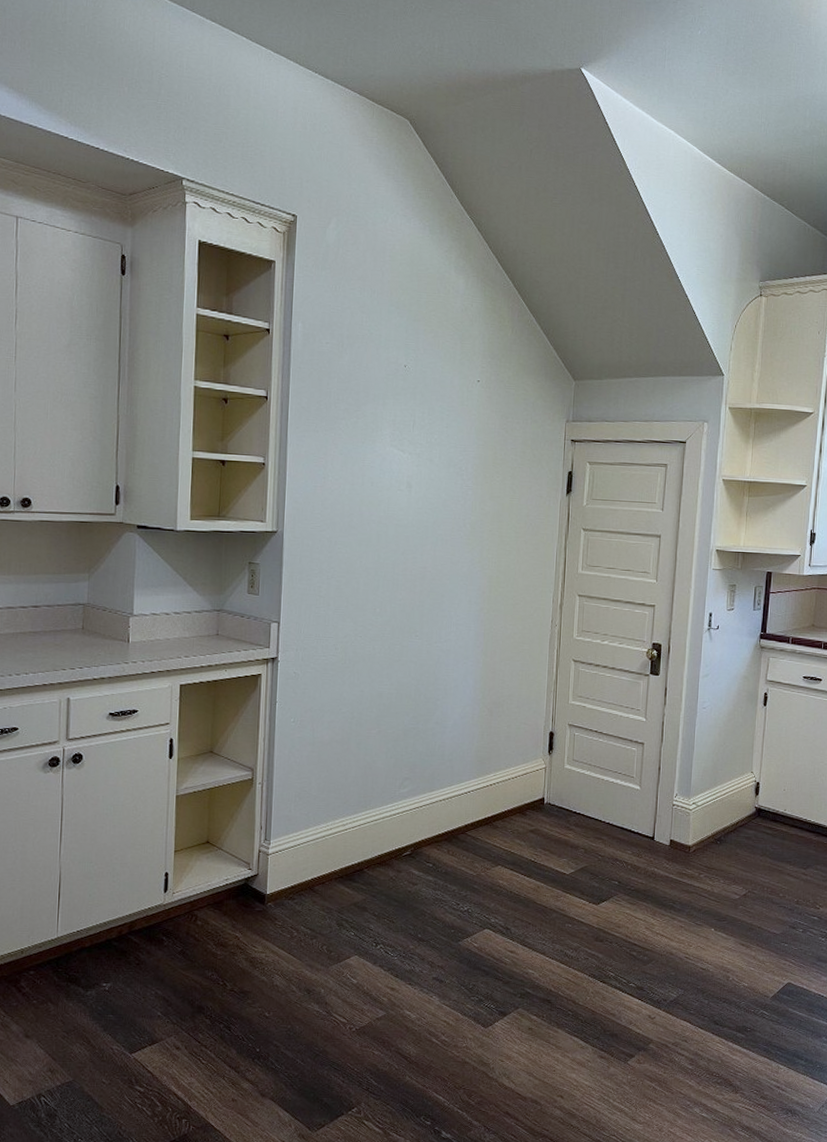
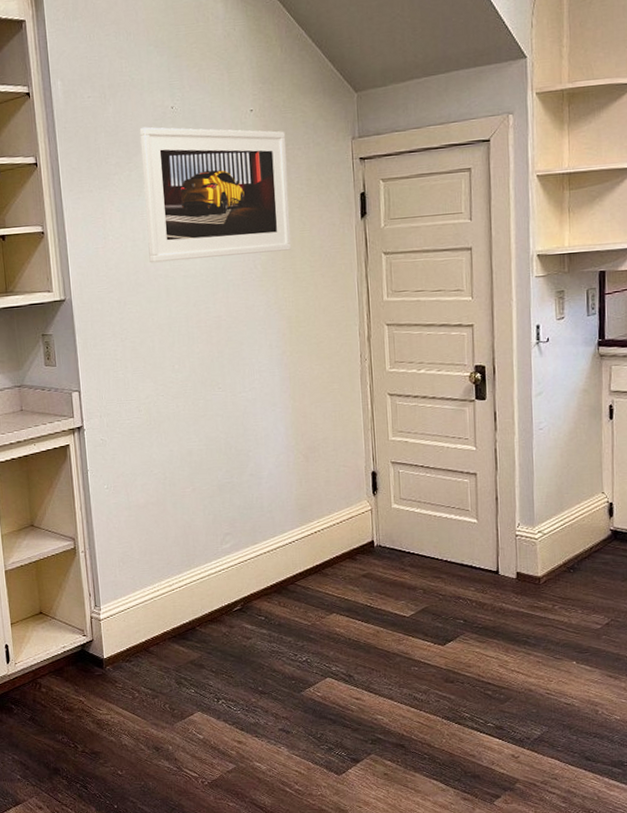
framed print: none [365,379,507,514] -> present [139,127,292,263]

